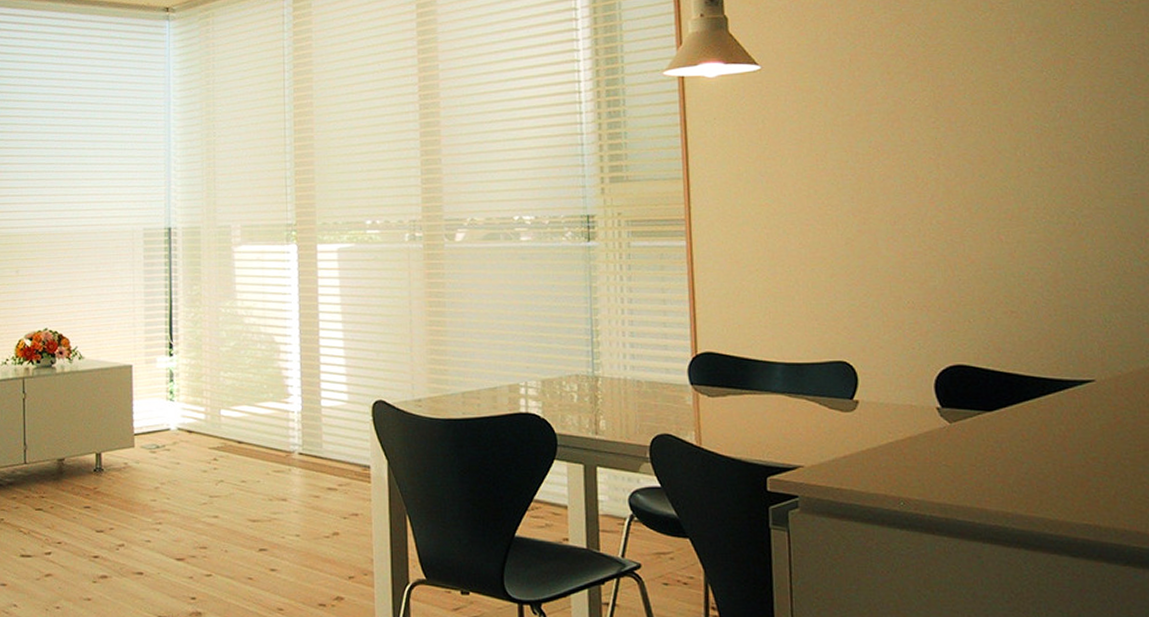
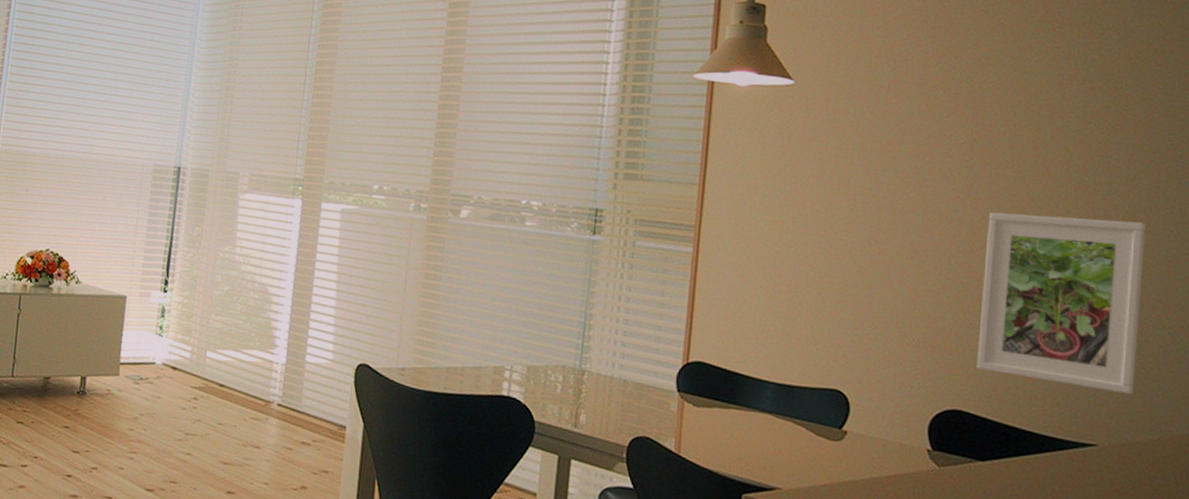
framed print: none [961,160,1120,328] -> present [976,212,1146,395]

